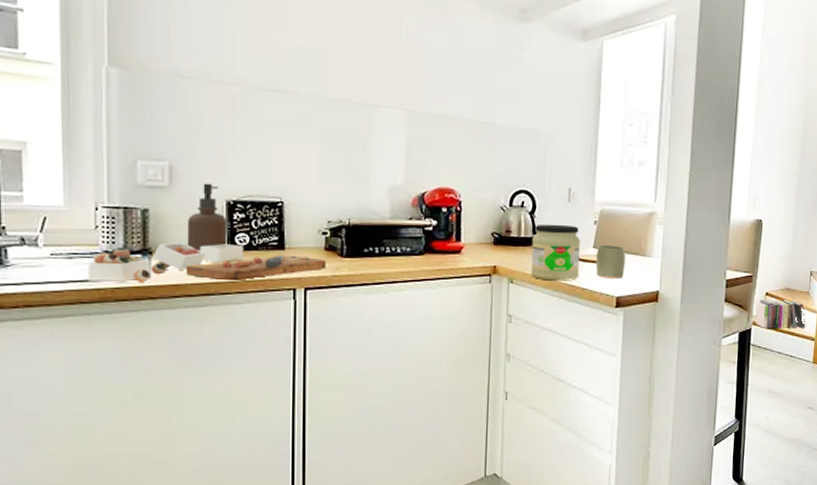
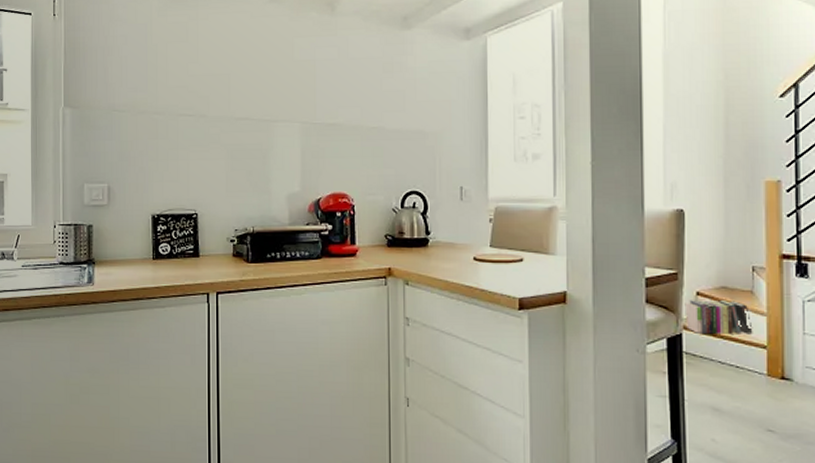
cutting board: present [87,241,326,282] -> none [47,252,234,289]
soap dispenser: present [186,183,227,251] -> none [121,200,153,260]
jar: present [531,224,581,281] -> none [425,224,477,282]
mug: present [595,245,626,279] -> none [493,244,527,279]

